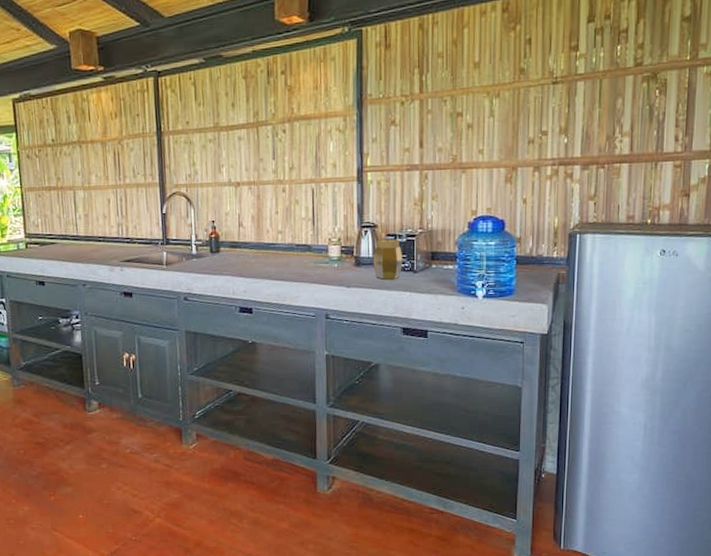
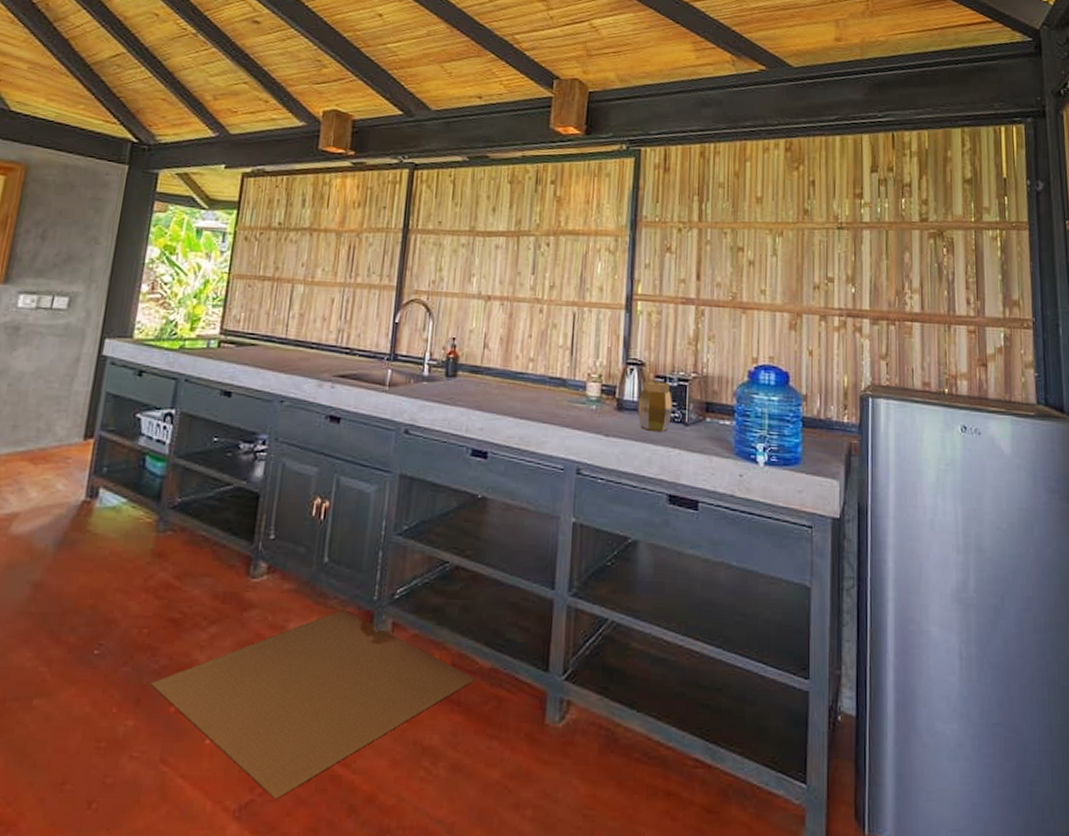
bath mat: none [34,428,263,547] -> present [151,609,476,799]

